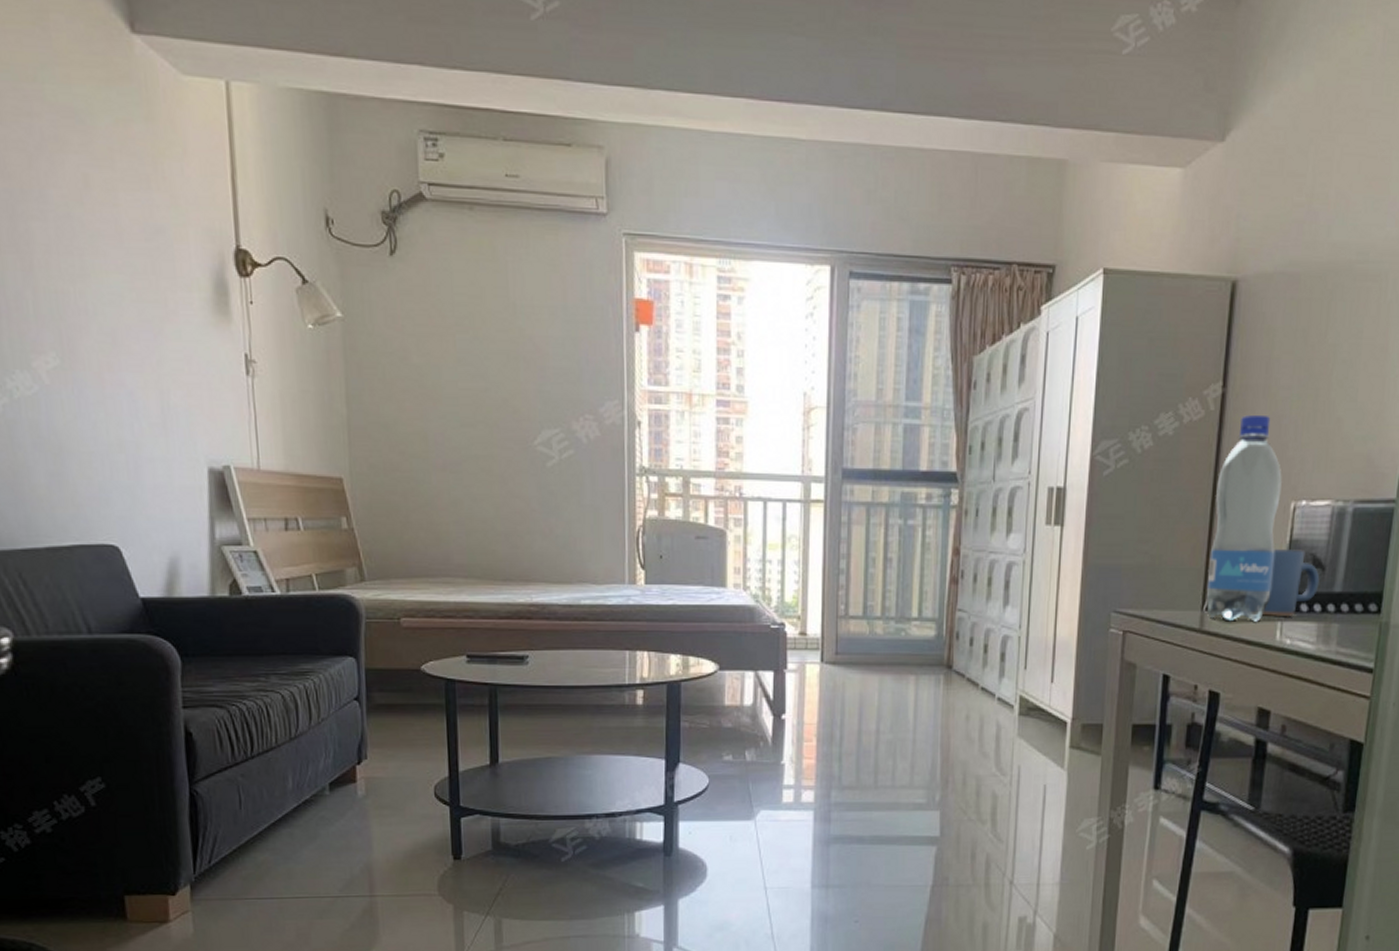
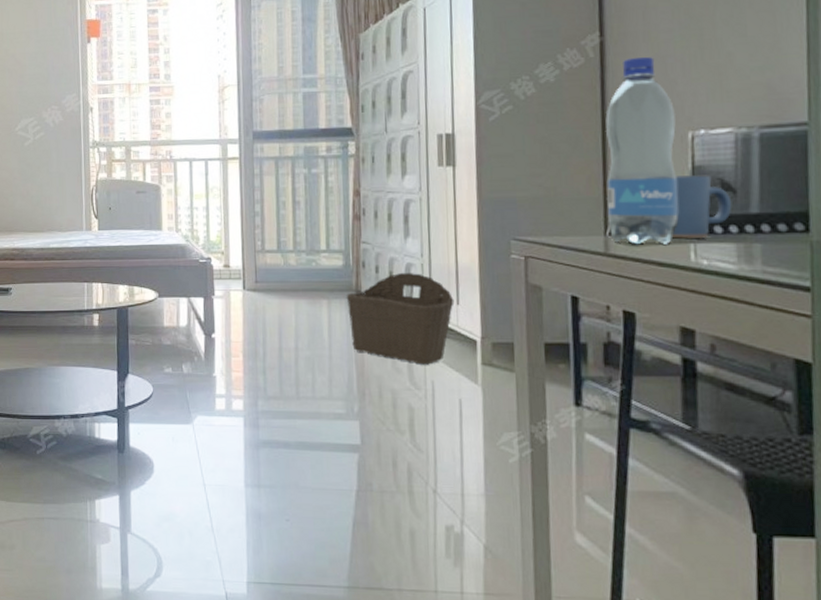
wicker basket: none [936,645,1049,749] -> present [346,272,454,365]

